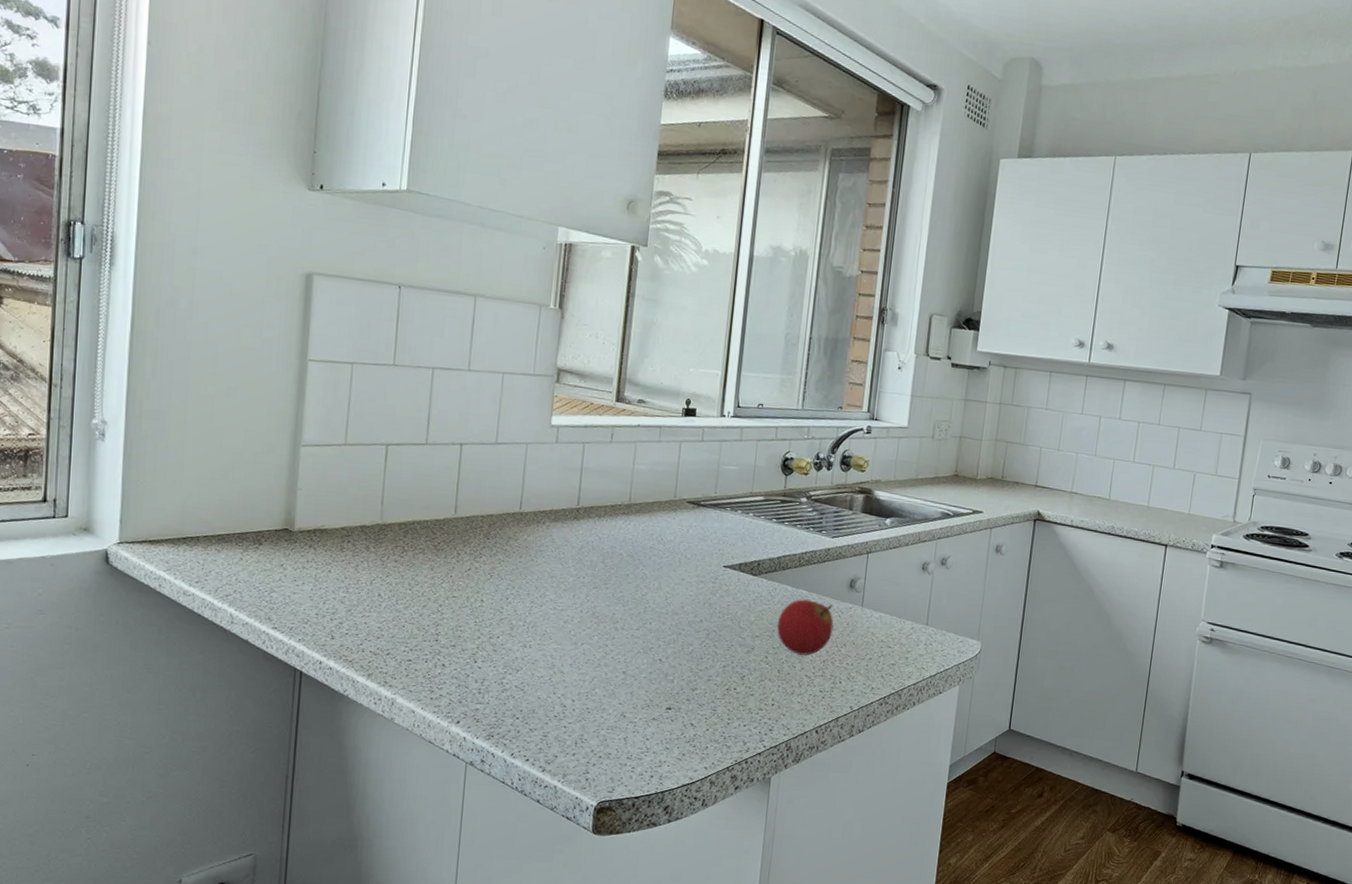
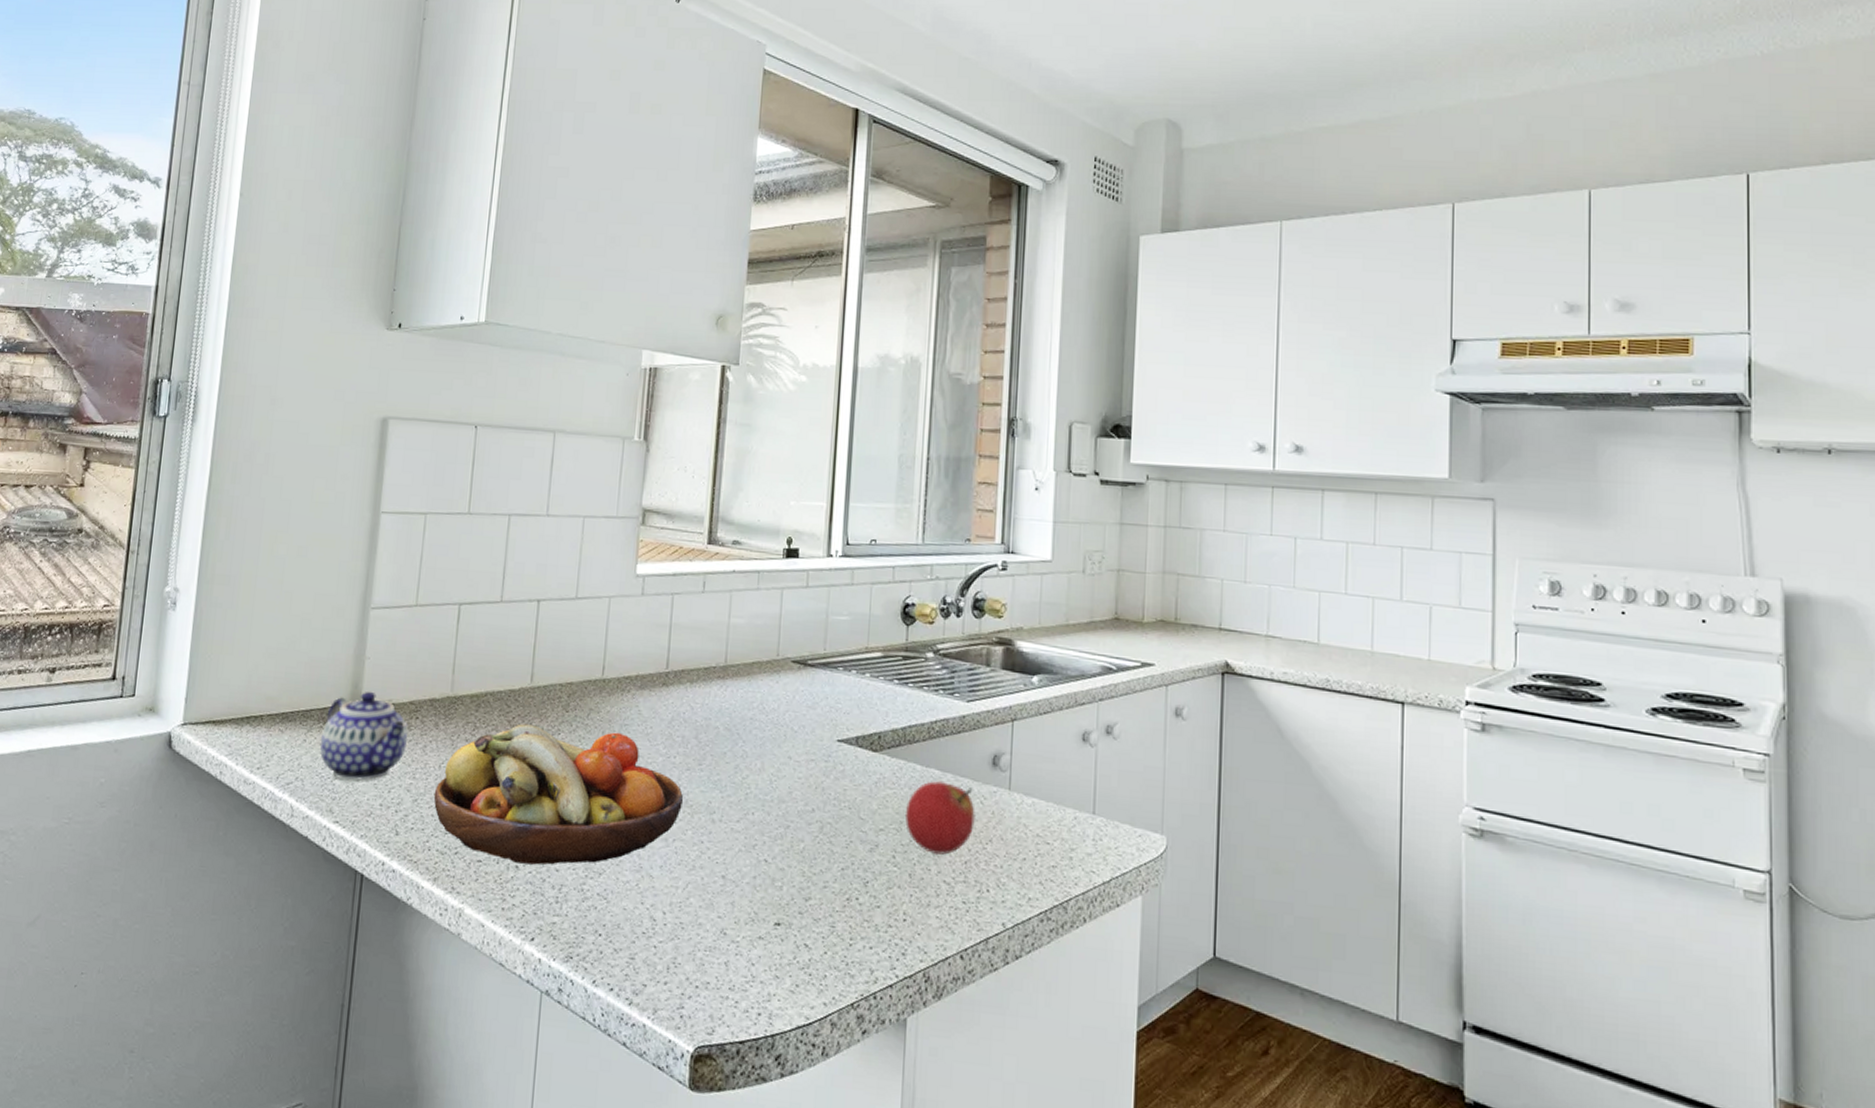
teapot: none [256,517,340,594] -> present [320,691,408,781]
fruit bowl: none [366,548,591,664] -> present [433,723,684,865]

